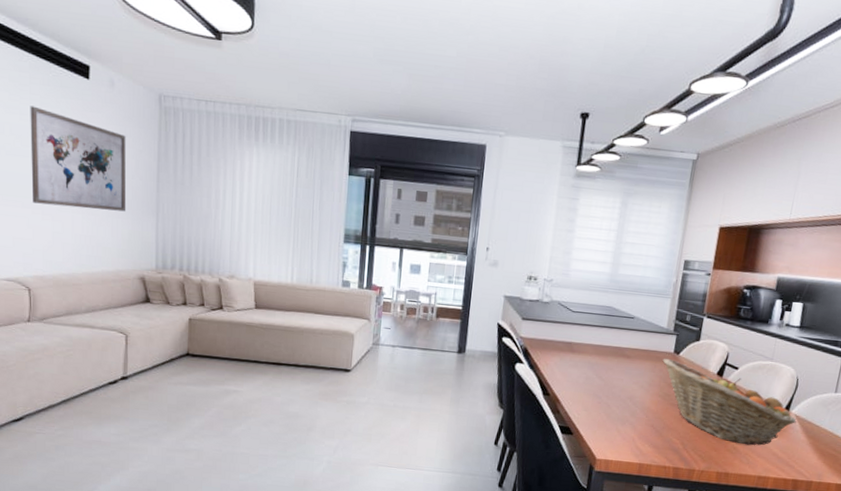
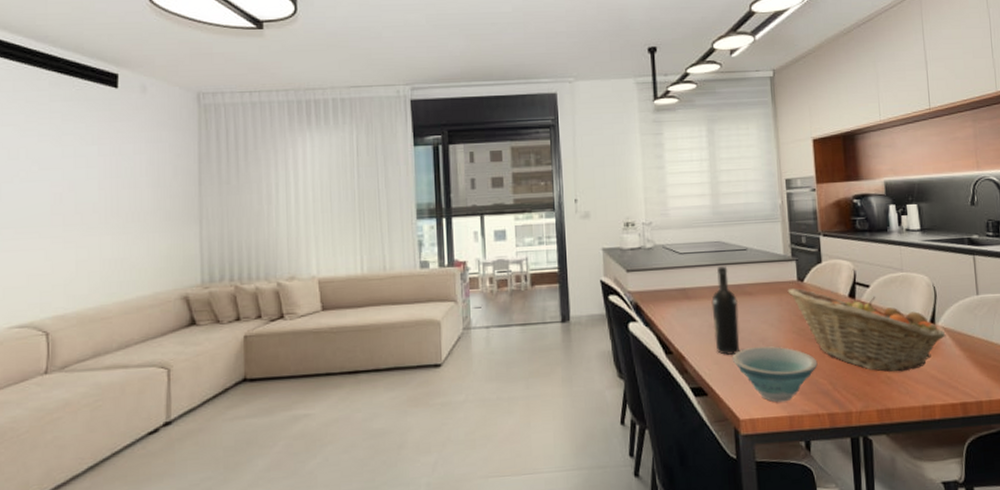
wall art: present [30,106,127,212] -> none [49,125,164,231]
wine bottle: none [588,329,616,405] -> present [711,266,740,355]
bowl: none [601,402,675,452] -> present [733,346,818,403]

